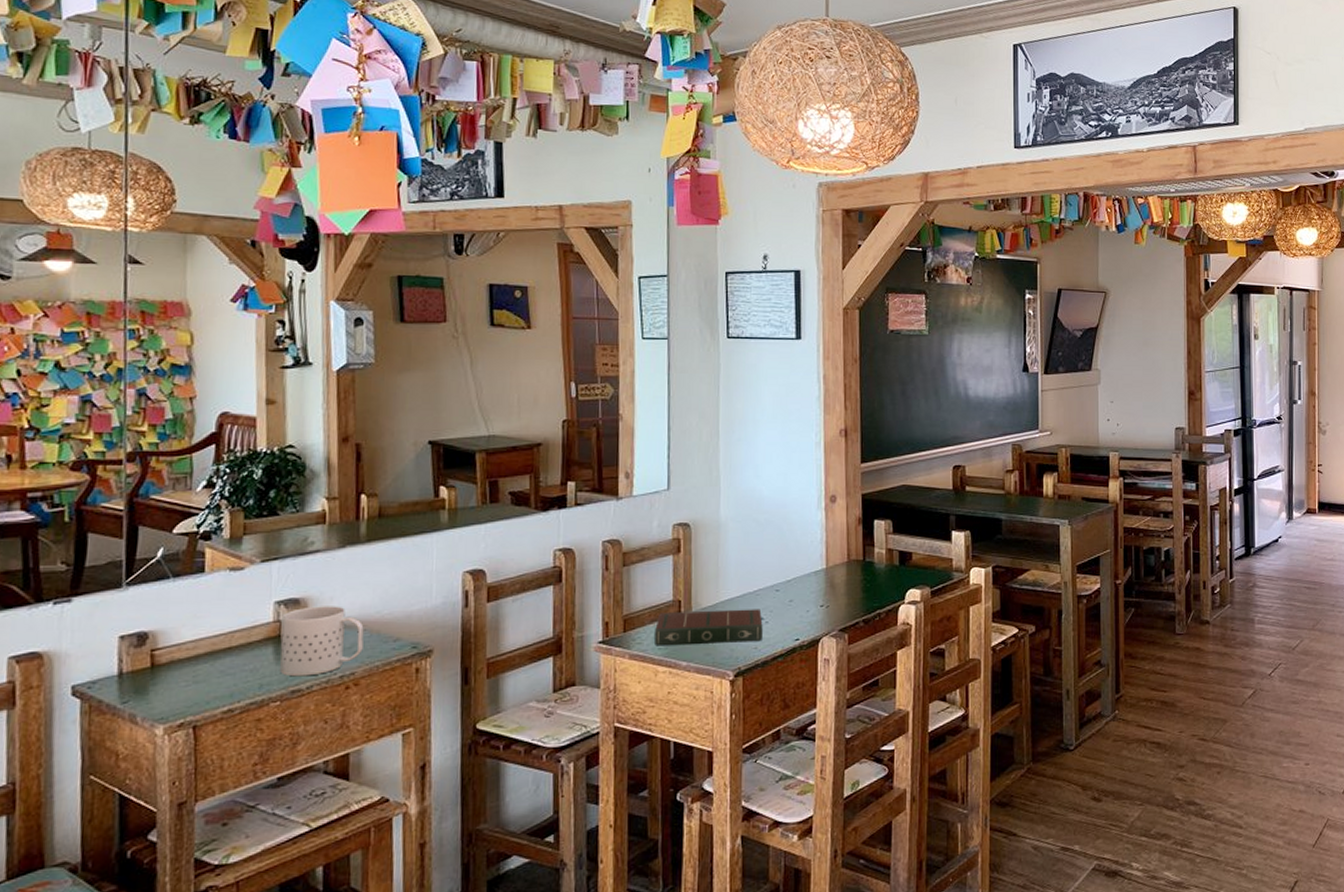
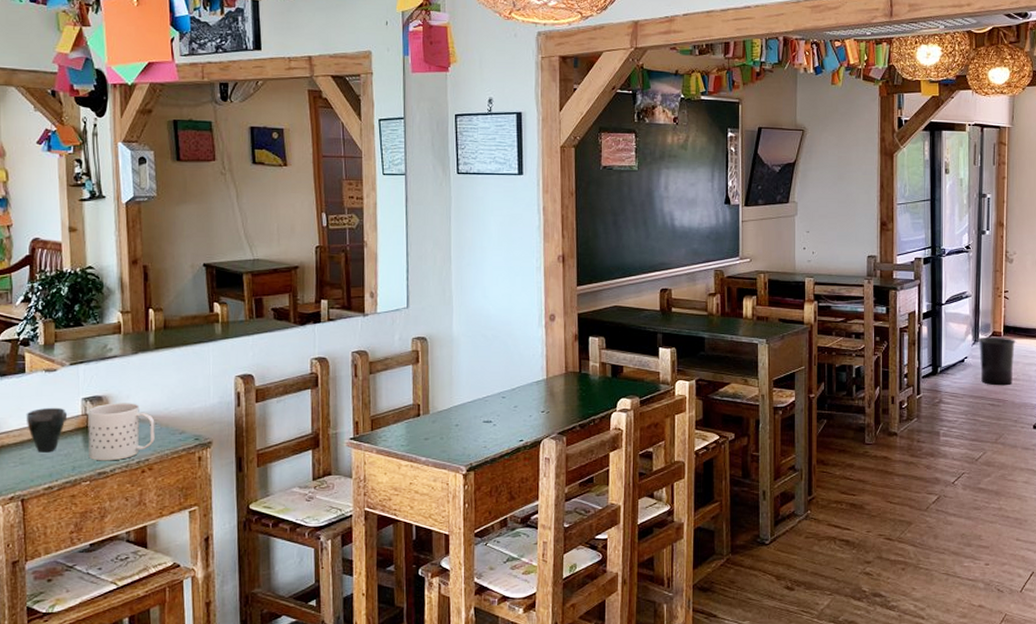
cup: none [202,613,256,668] -> present [26,407,68,453]
book: present [655,609,763,646] -> none [398,413,491,443]
waste bin: none [1292,514,1331,567] -> present [978,336,1016,386]

